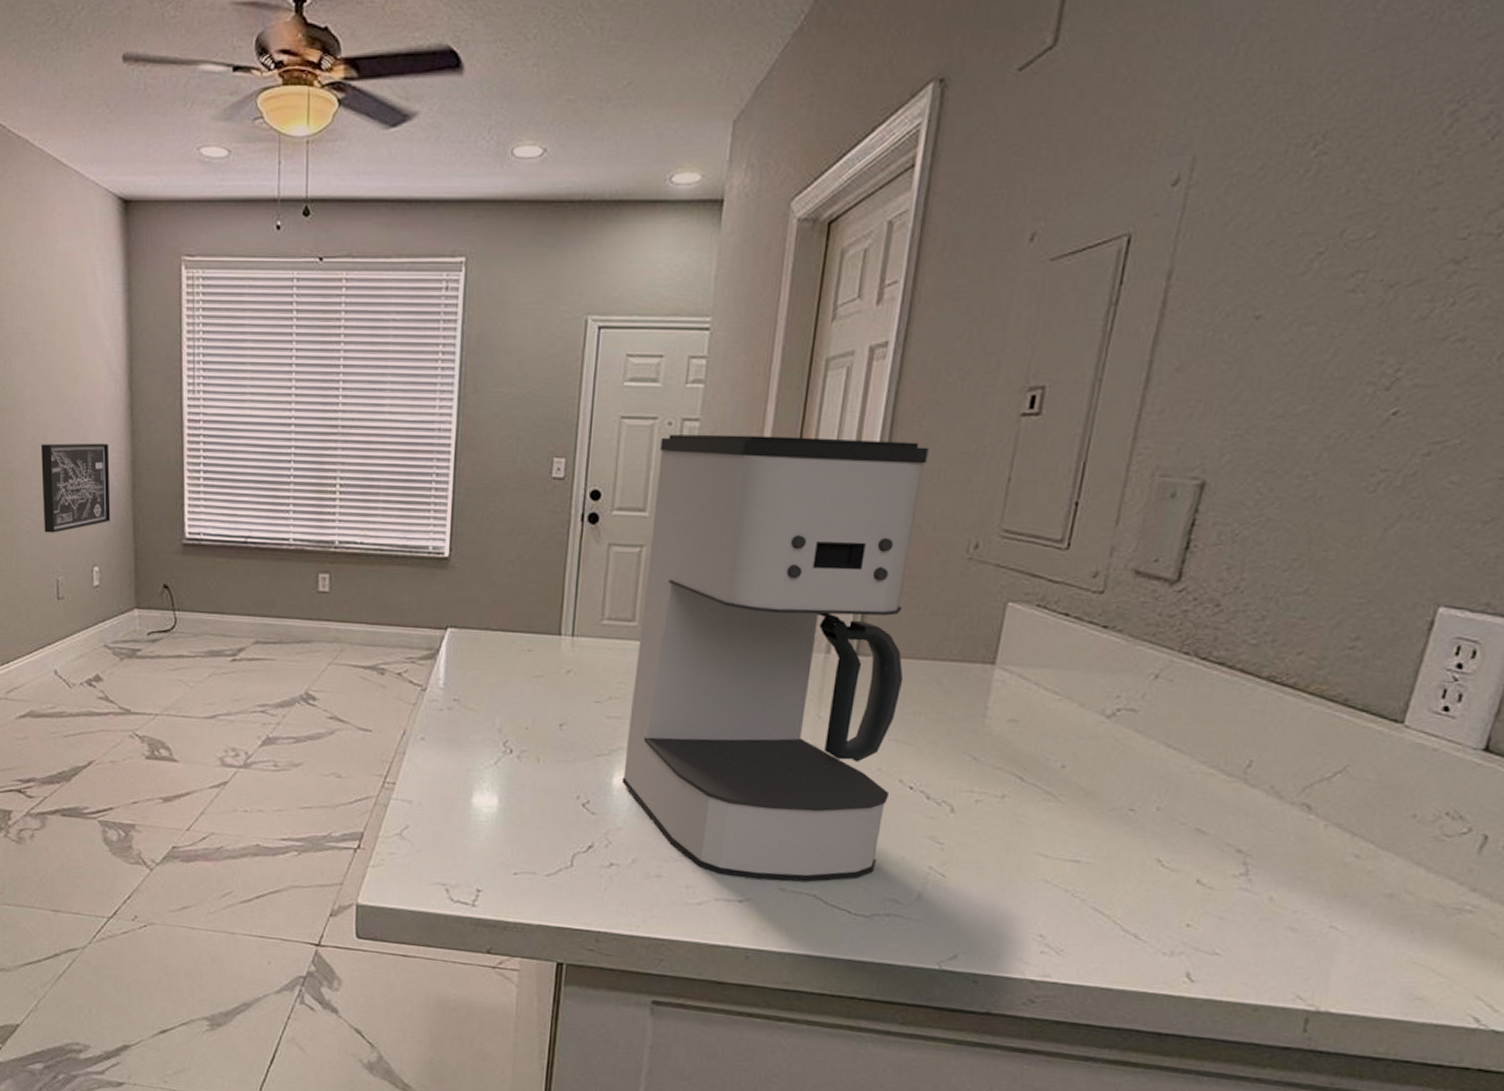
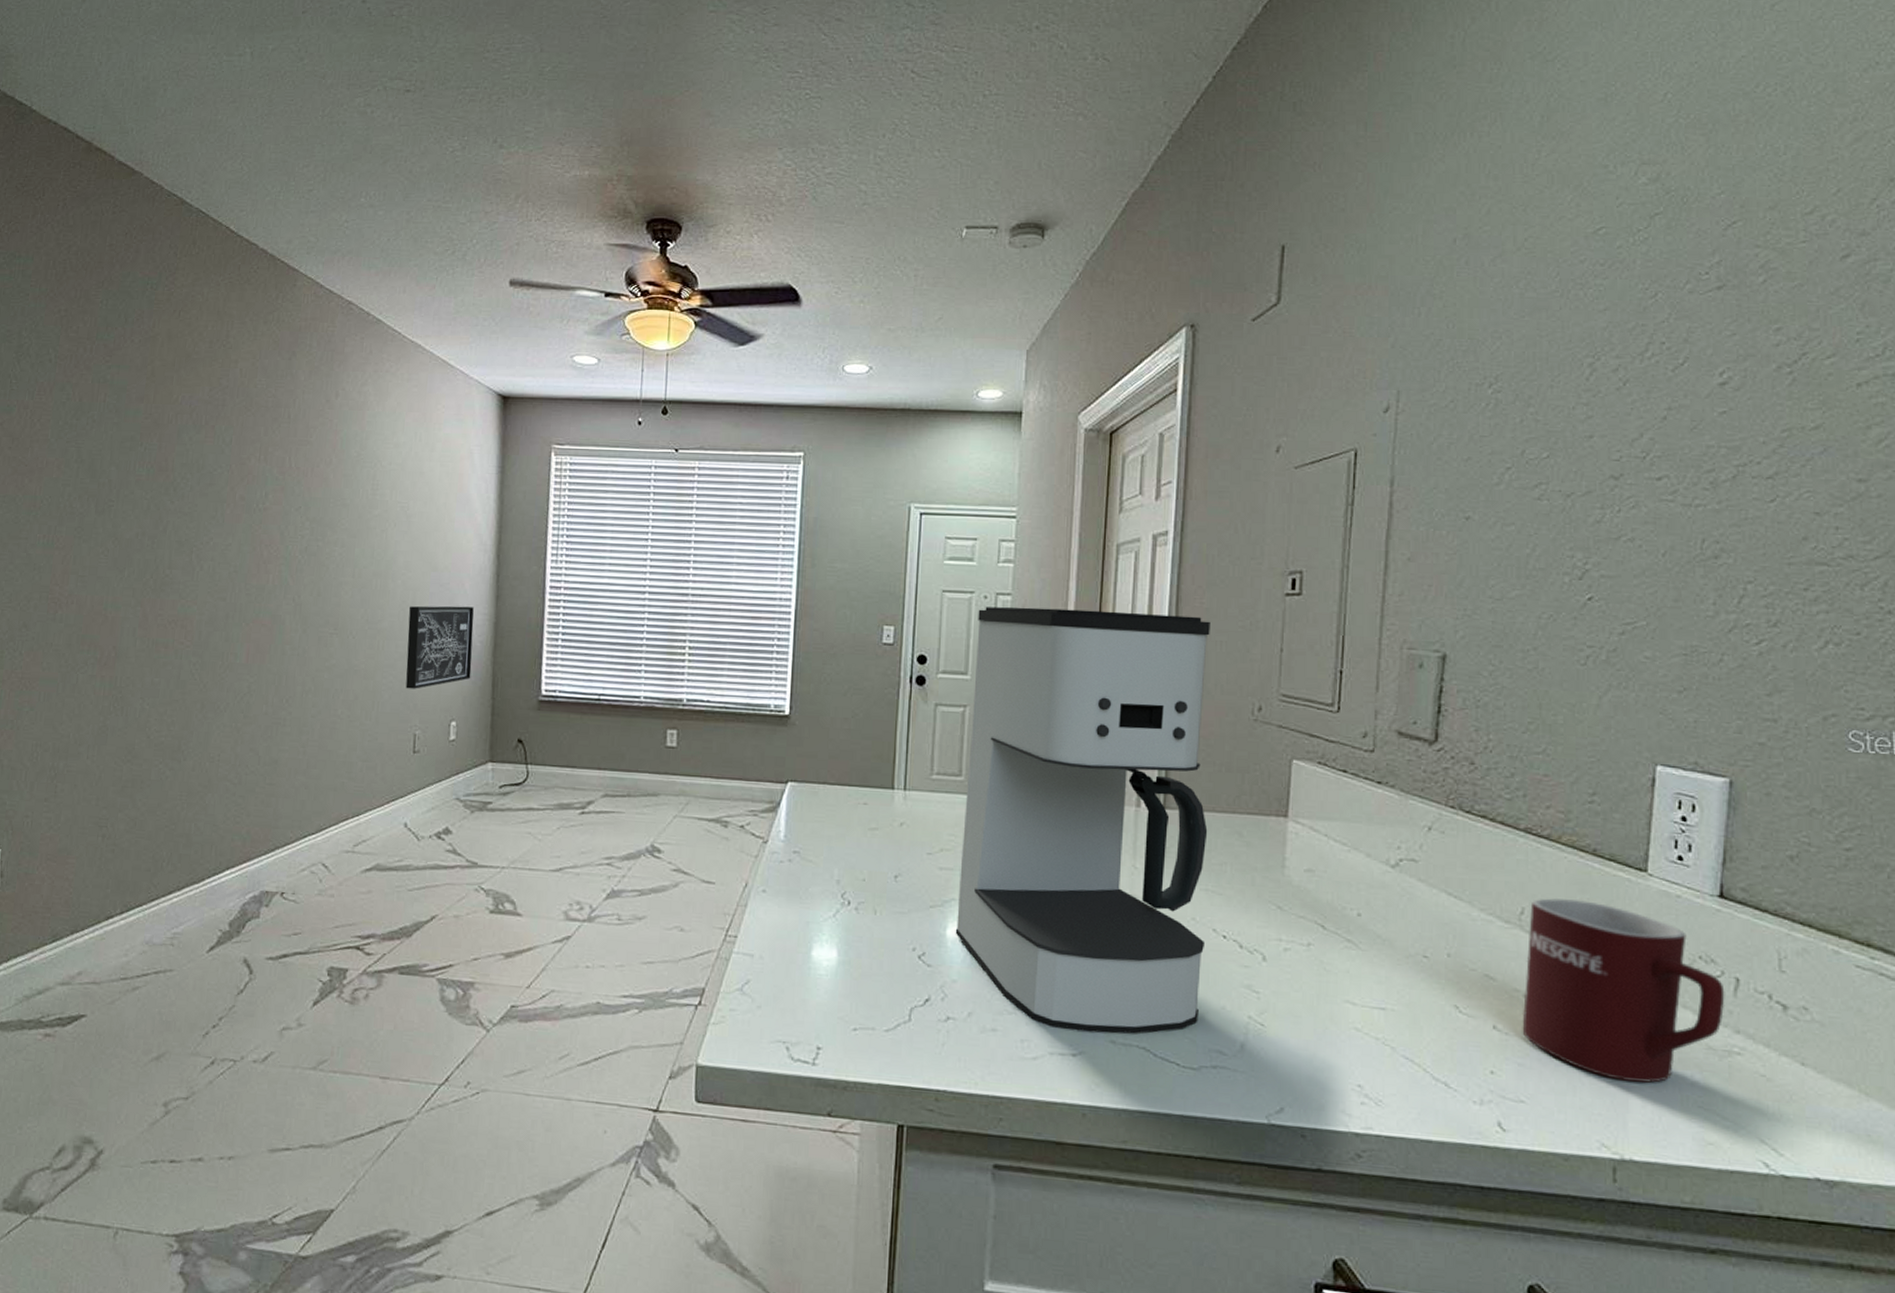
mug: none [1228,750,1469,939] -> present [1522,898,1725,1083]

